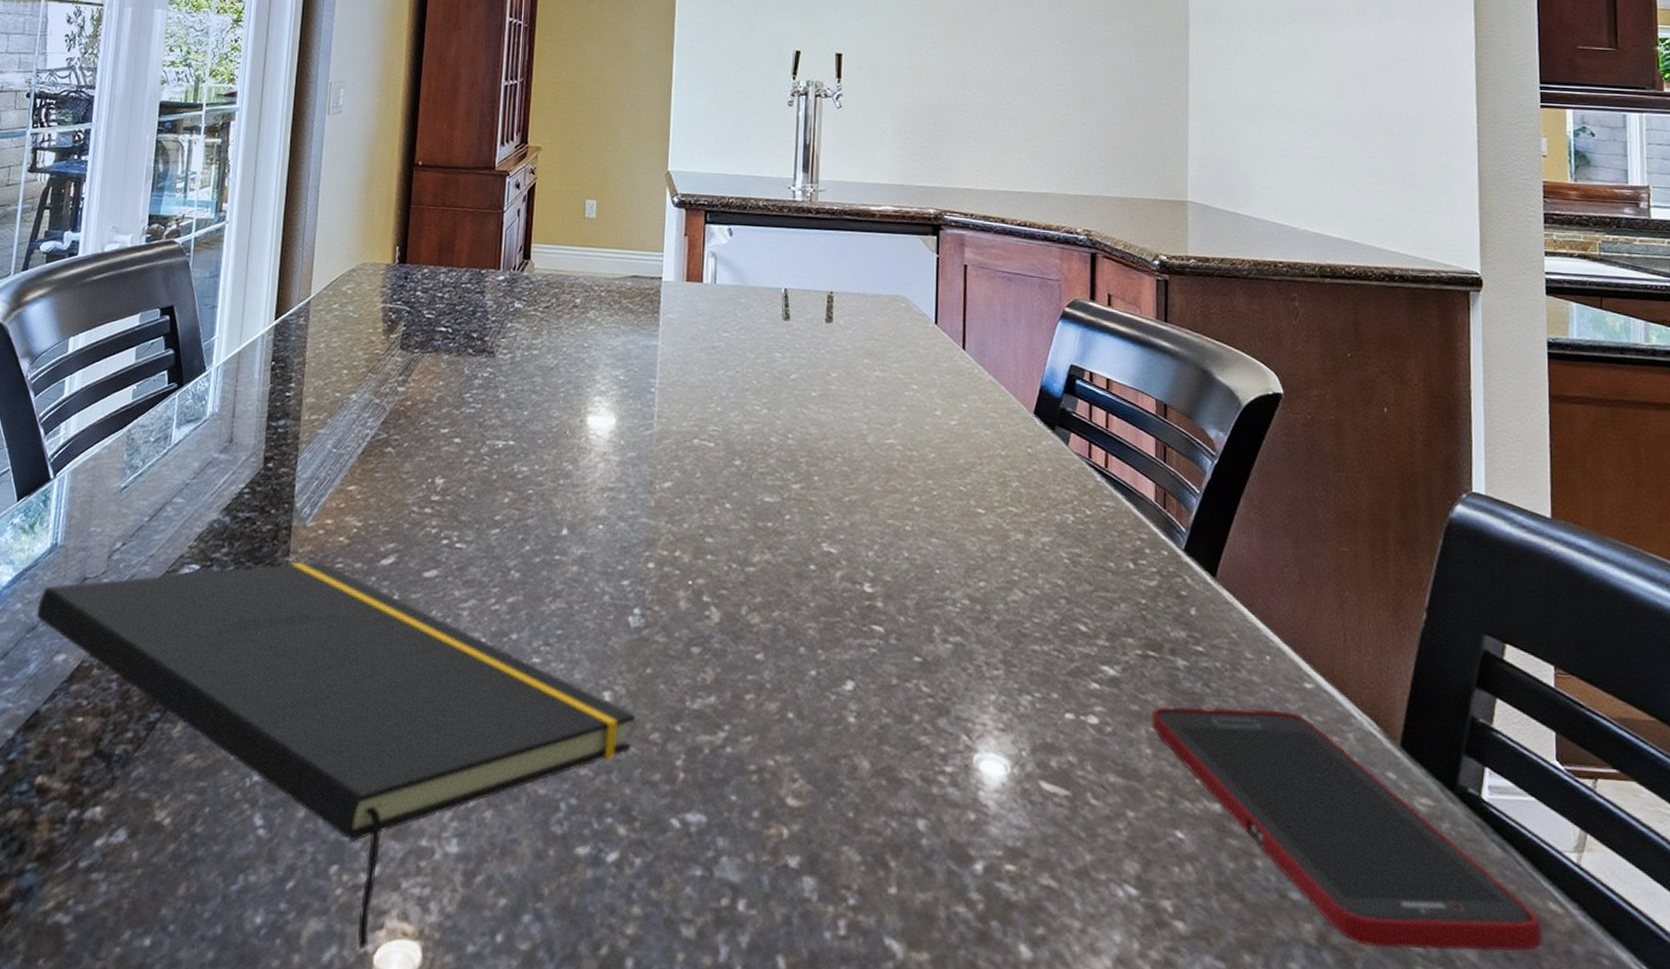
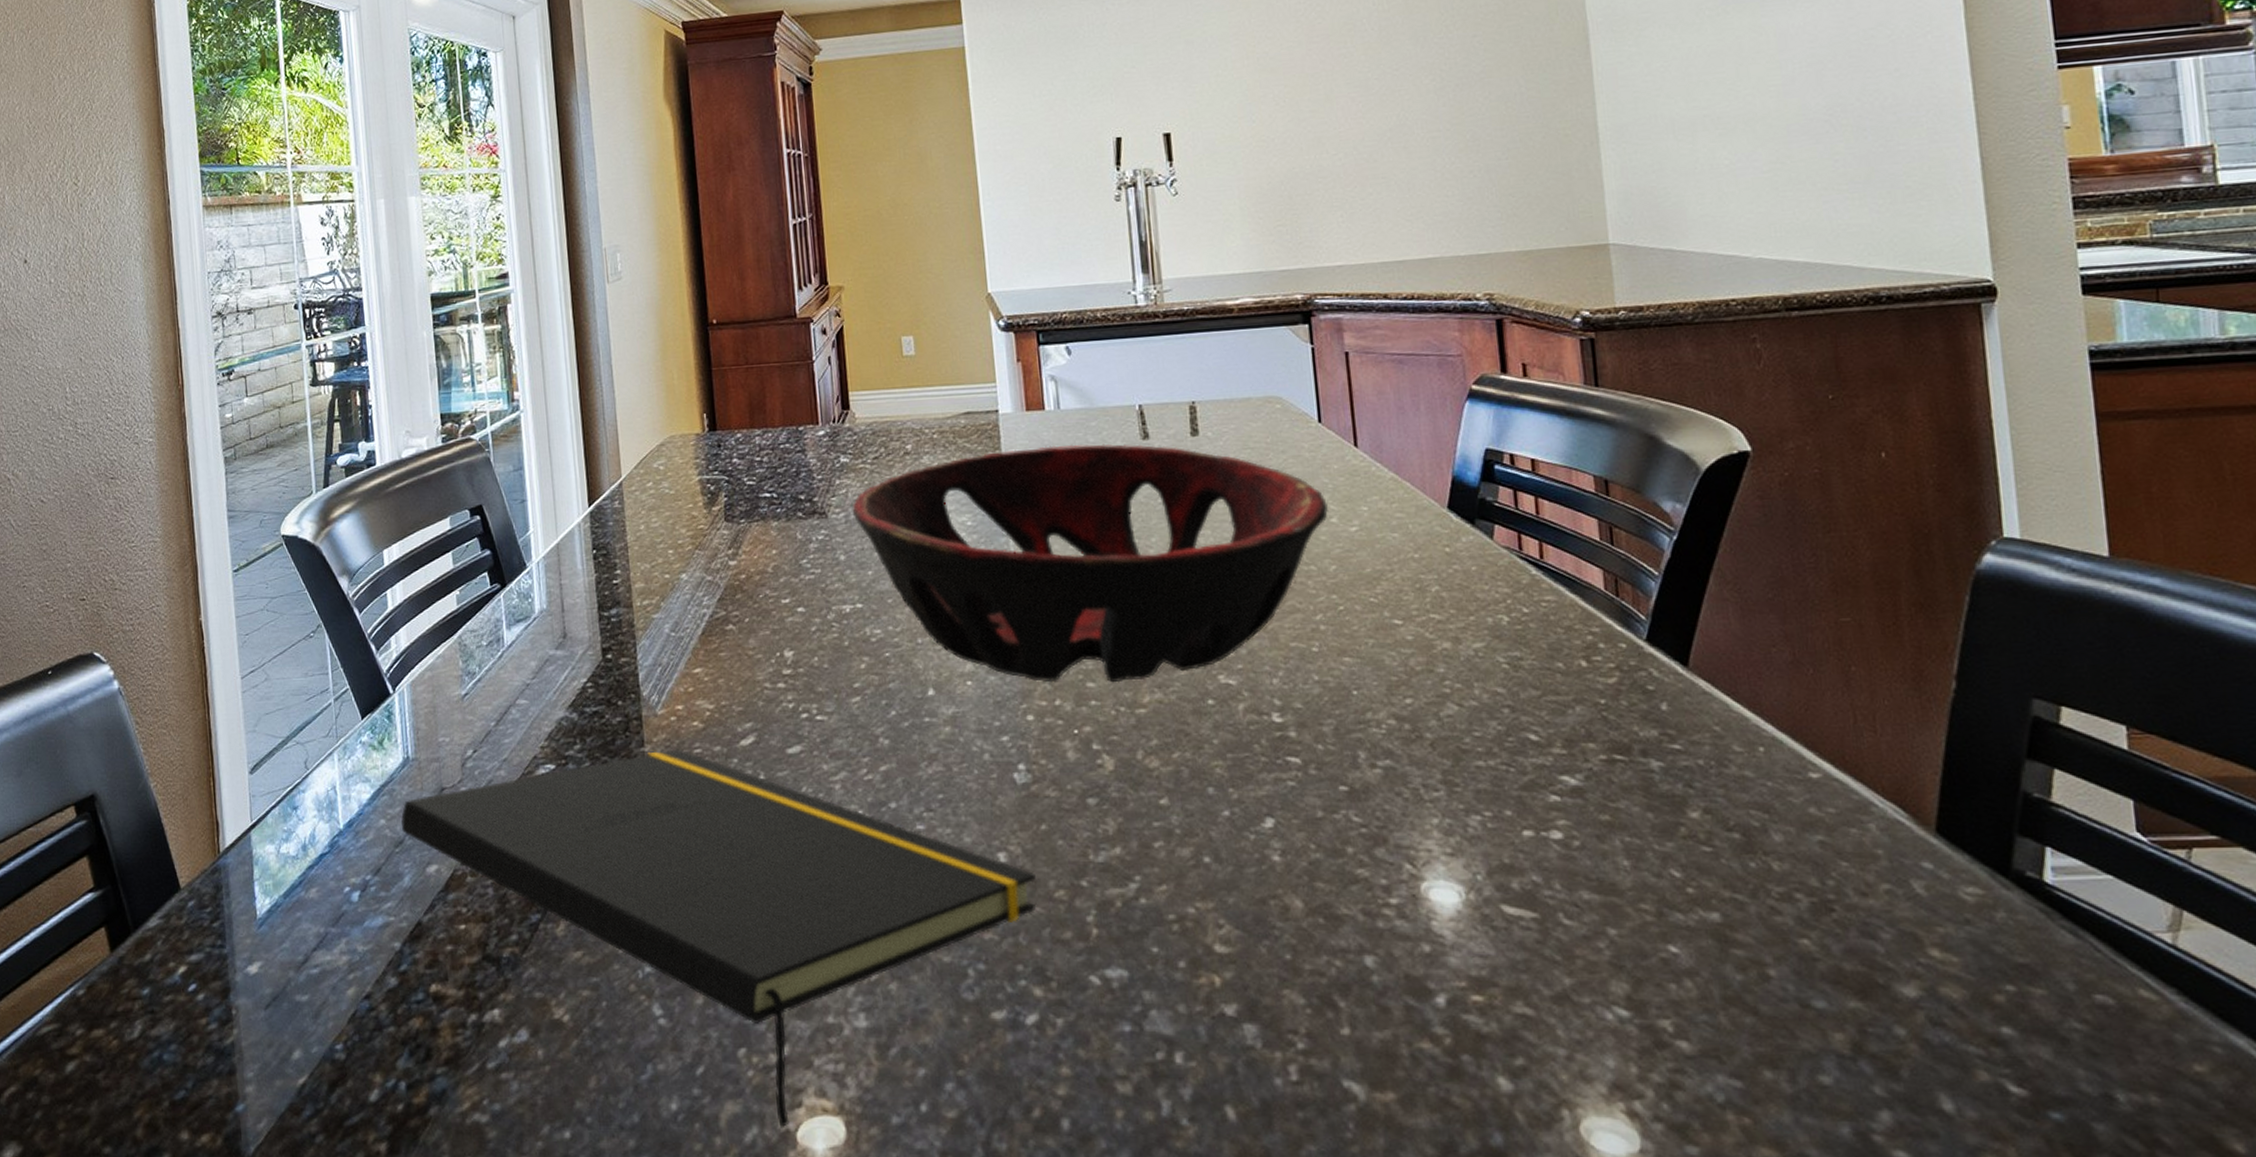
decorative bowl: none [517,315,934,541] -> present [850,444,1328,683]
cell phone: present [1152,706,1542,952] -> none [1626,806,2133,1053]

